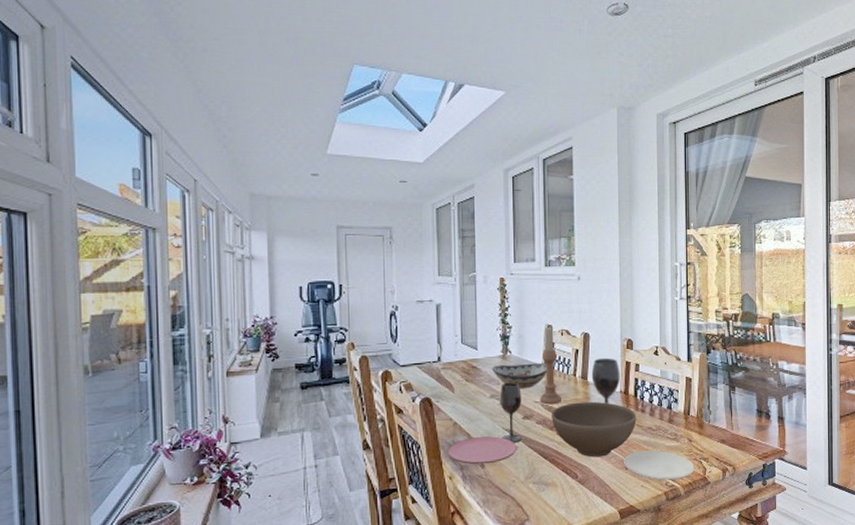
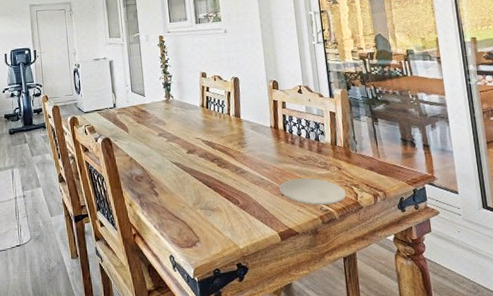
plate: present [447,436,517,465] -> none [126,169,185,194]
decorative bowl: present [491,362,547,389] -> none [157,104,205,128]
wine glass: present [499,382,522,443] -> none [166,122,188,174]
candlestick: present [540,327,561,405] -> none [199,74,219,140]
bowl: present [551,401,637,458] -> none [211,136,288,186]
wine glass: present [591,357,620,405] -> none [243,97,270,139]

